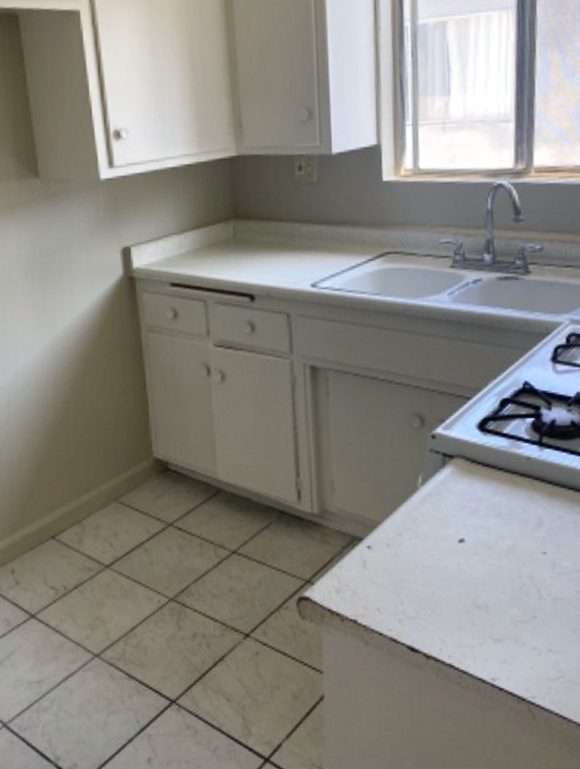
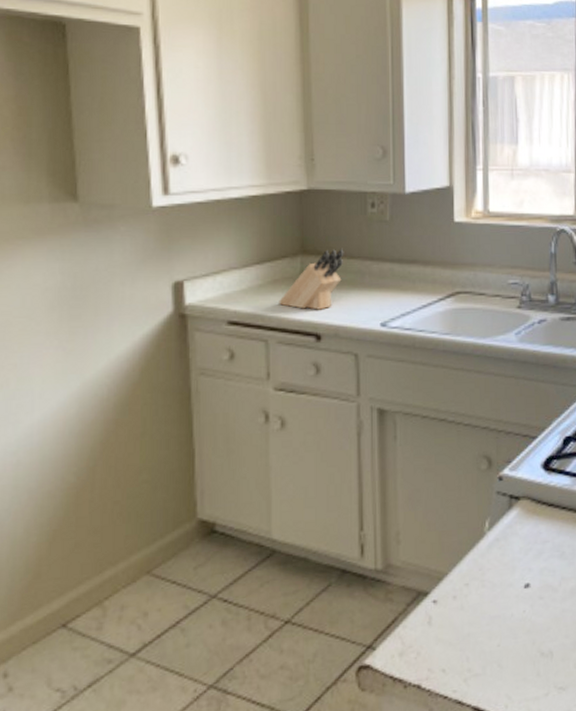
knife block: none [215,212,274,272] -> present [279,249,344,310]

